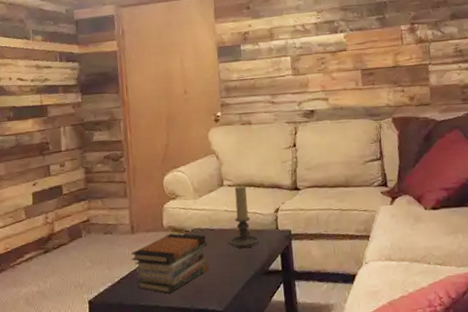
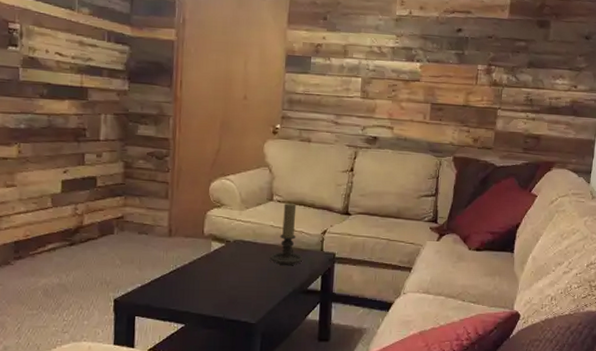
book stack: present [131,233,209,294] -> none [165,241,248,301]

